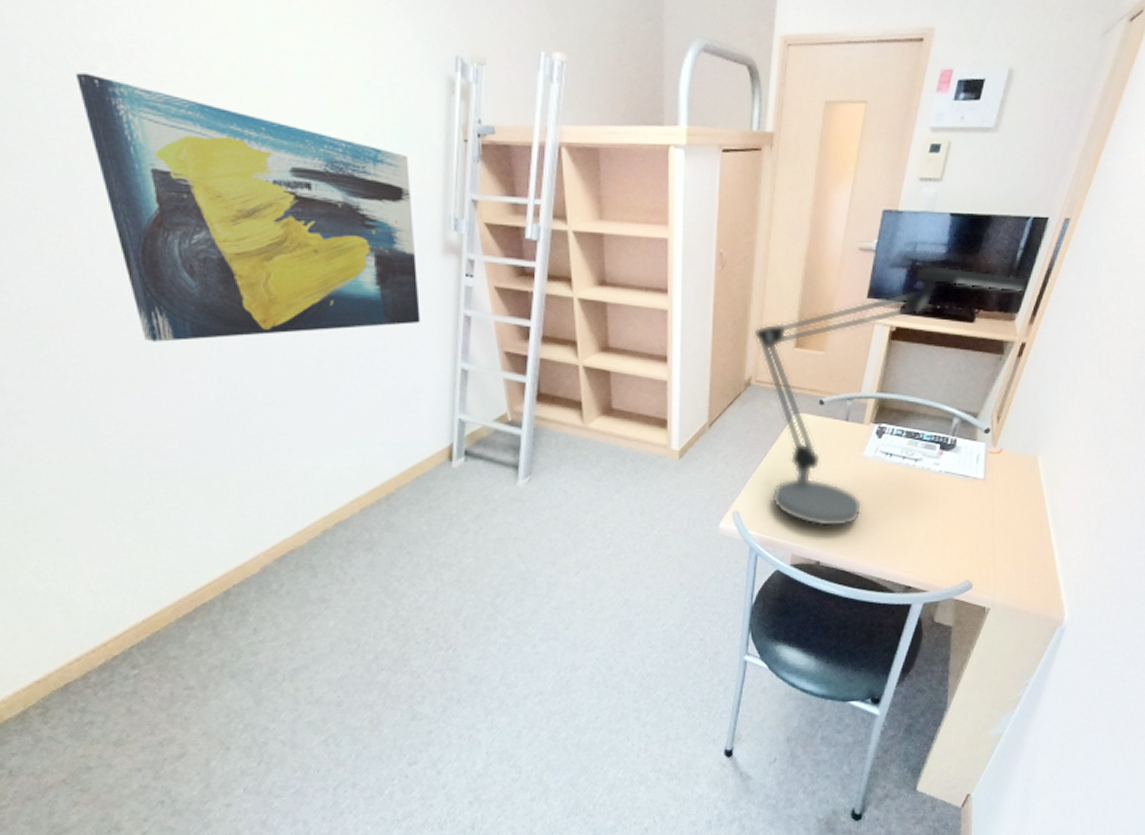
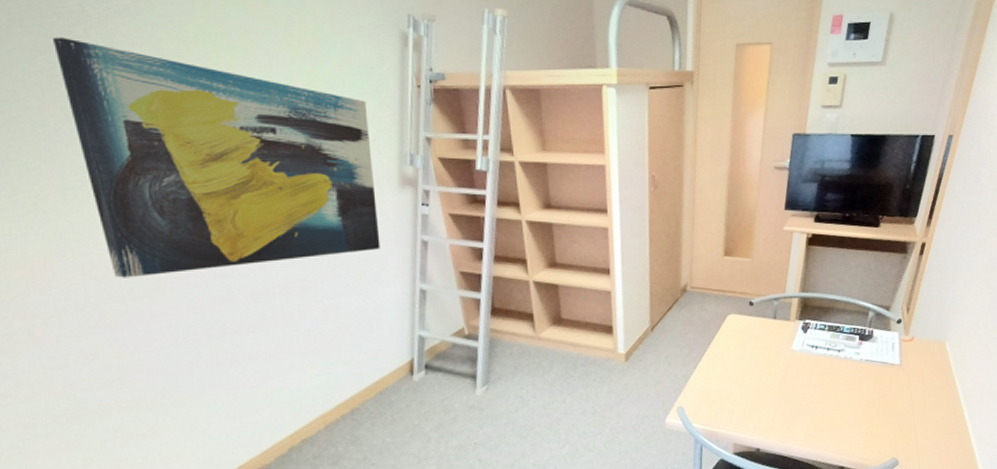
desk lamp: present [753,264,1026,527] -> none [686,179,921,417]

